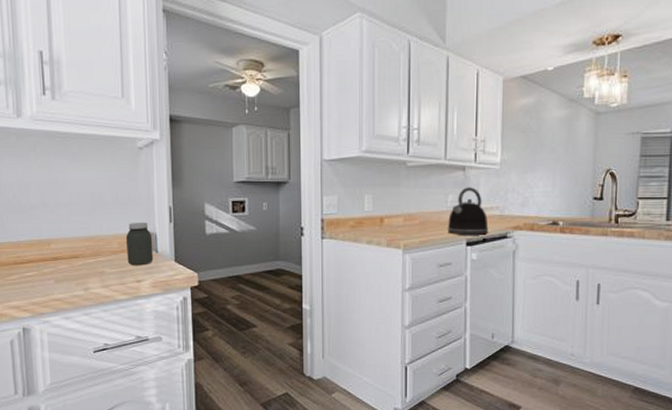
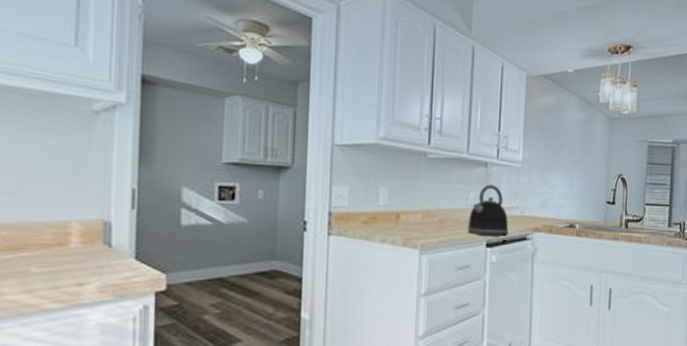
jar: present [125,223,154,266] -> none [64,207,105,264]

